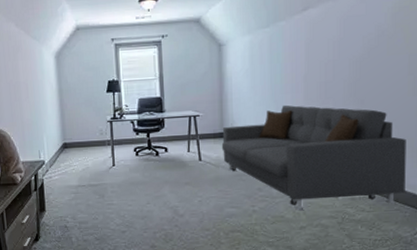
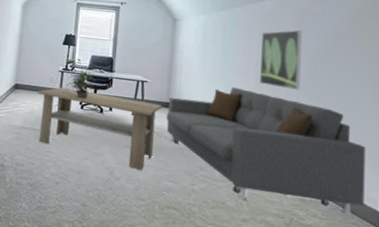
coffee table: none [88,136,217,203] -> present [37,87,163,170]
potted plant: none [117,109,147,146] -> present [65,65,95,99]
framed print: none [308,35,347,98] -> present [260,29,303,90]

